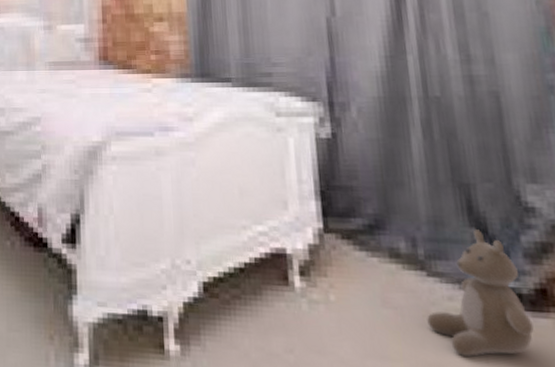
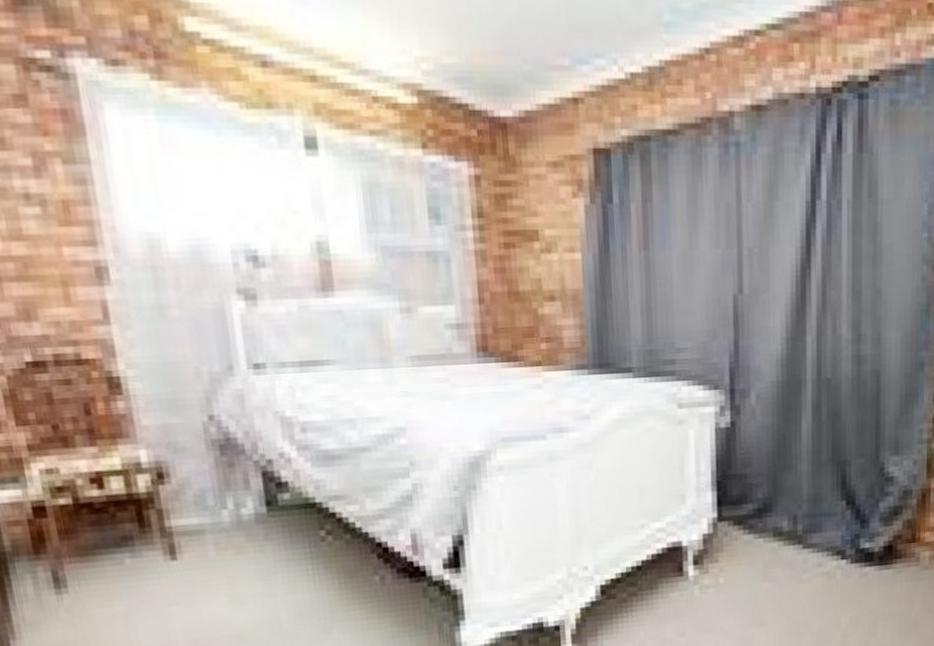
teddy bear: present [427,229,534,356] -> none [799,502,879,611]

